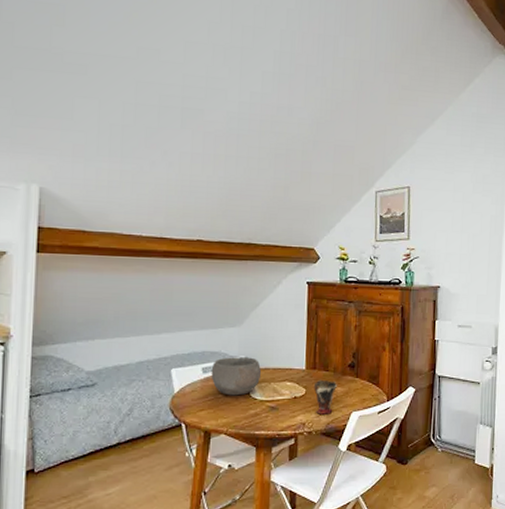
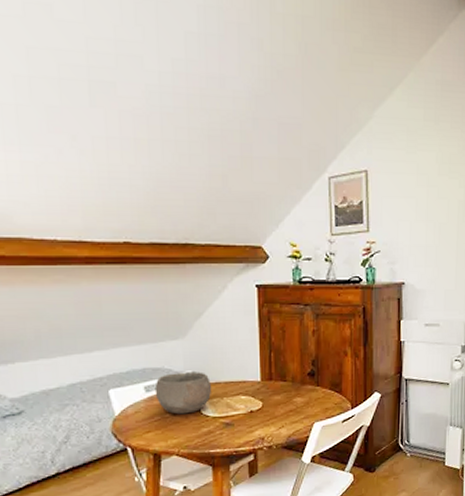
cup: present [313,379,337,414] -> none [270,390,296,428]

